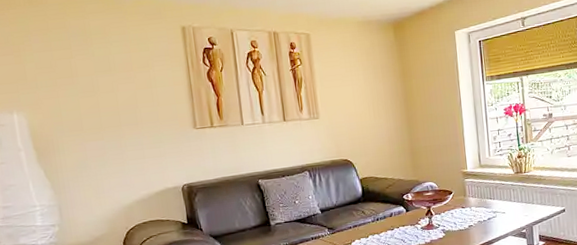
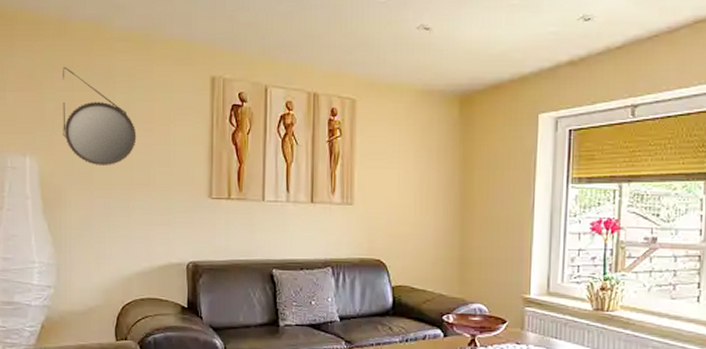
home mirror: none [39,30,120,114] -> present [63,66,137,167]

